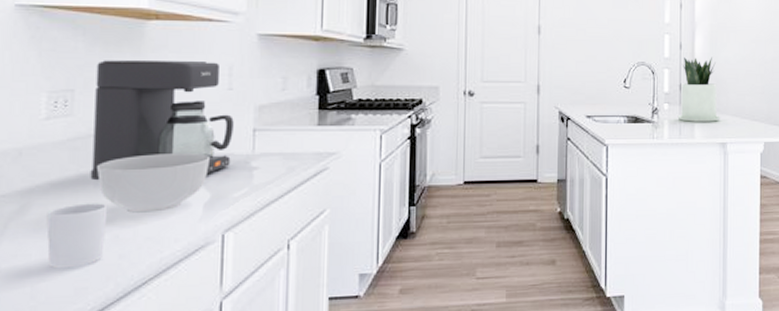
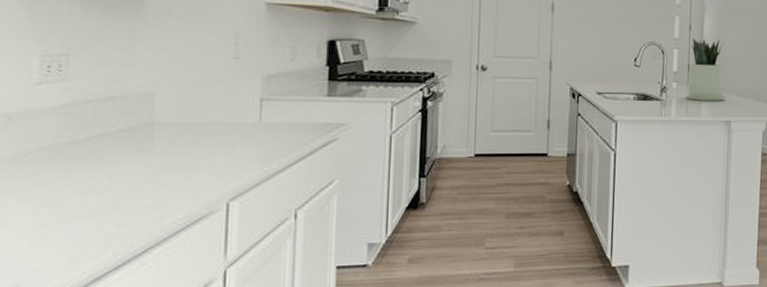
mug: present [46,203,108,269] -> none [39,170,106,237]
coffee maker: present [90,59,234,181] -> none [86,25,240,148]
bowl: present [96,153,211,213] -> none [92,122,216,181]

